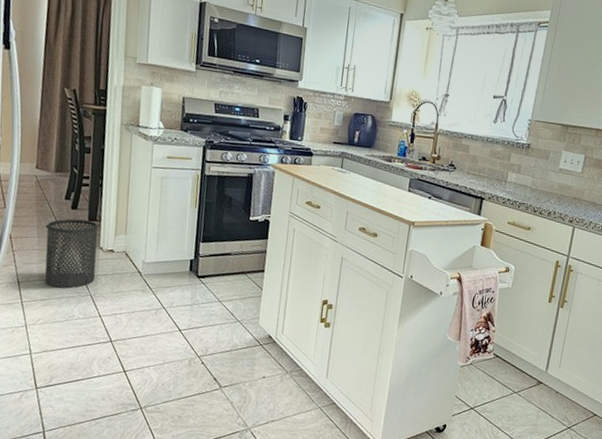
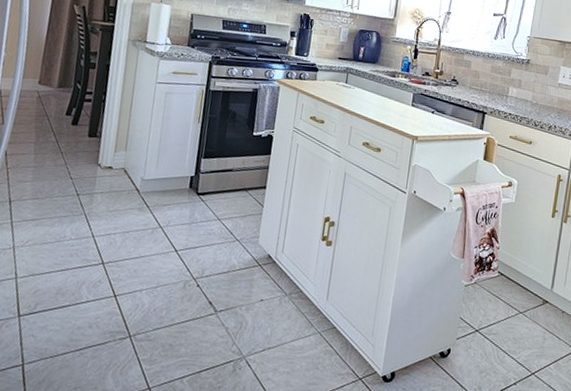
trash can: present [44,218,99,288] -> none [37,134,99,207]

